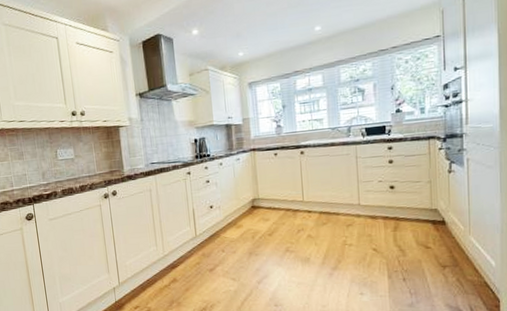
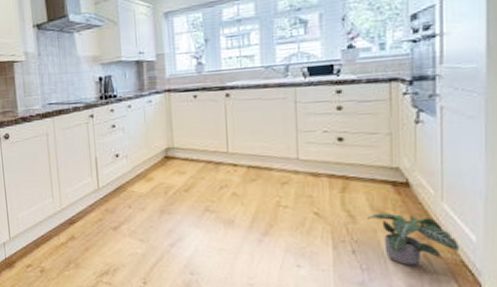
potted plant: none [414,246,483,289] -> present [368,213,459,266]

